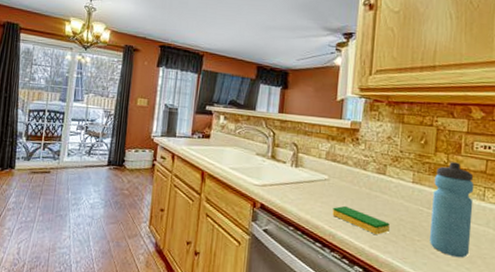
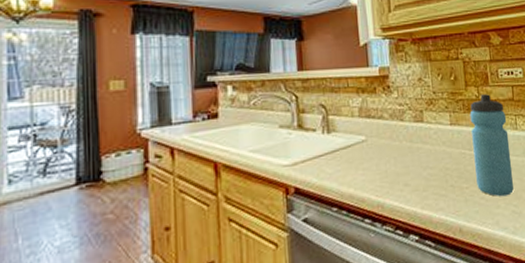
dish sponge: present [332,205,390,235] -> none [376,166,437,192]

